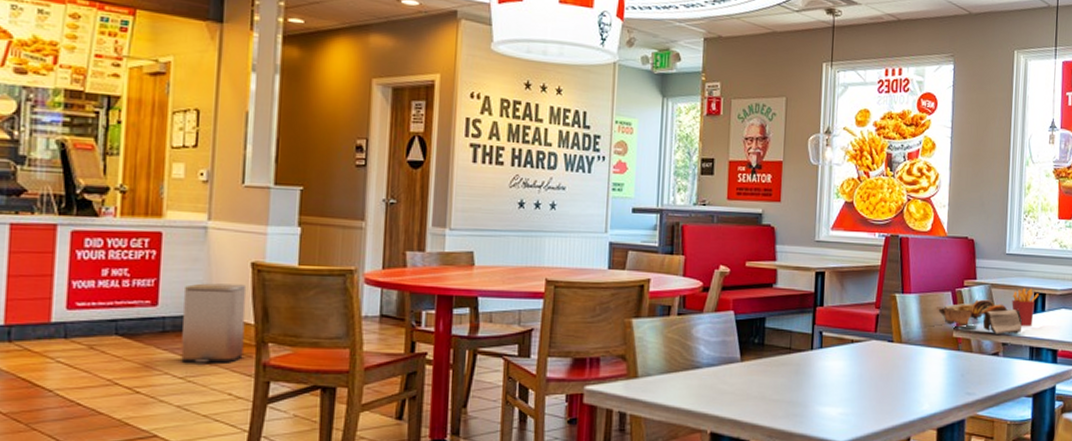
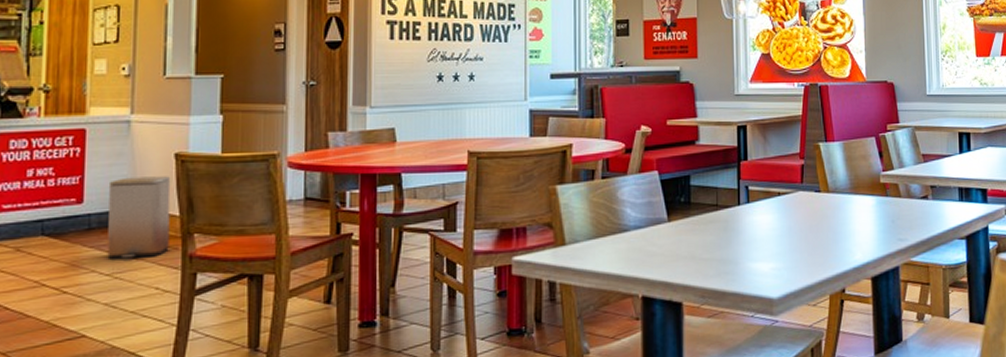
food tray: present [936,299,1023,335] -> none [860,142,949,177]
french fries: present [1012,287,1039,327] -> none [936,128,963,168]

